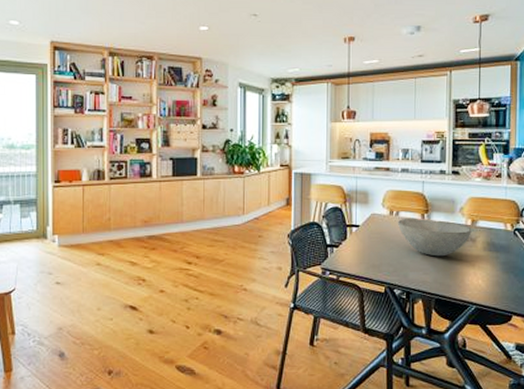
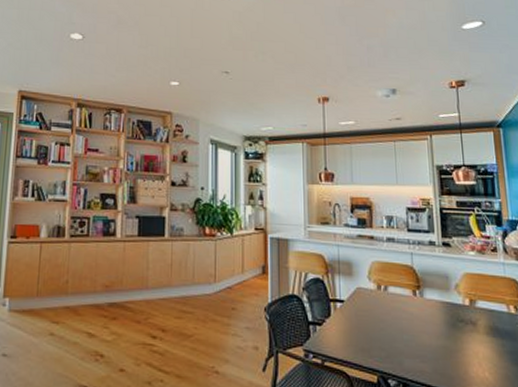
bowl: present [397,218,472,257] -> none [386,293,471,342]

